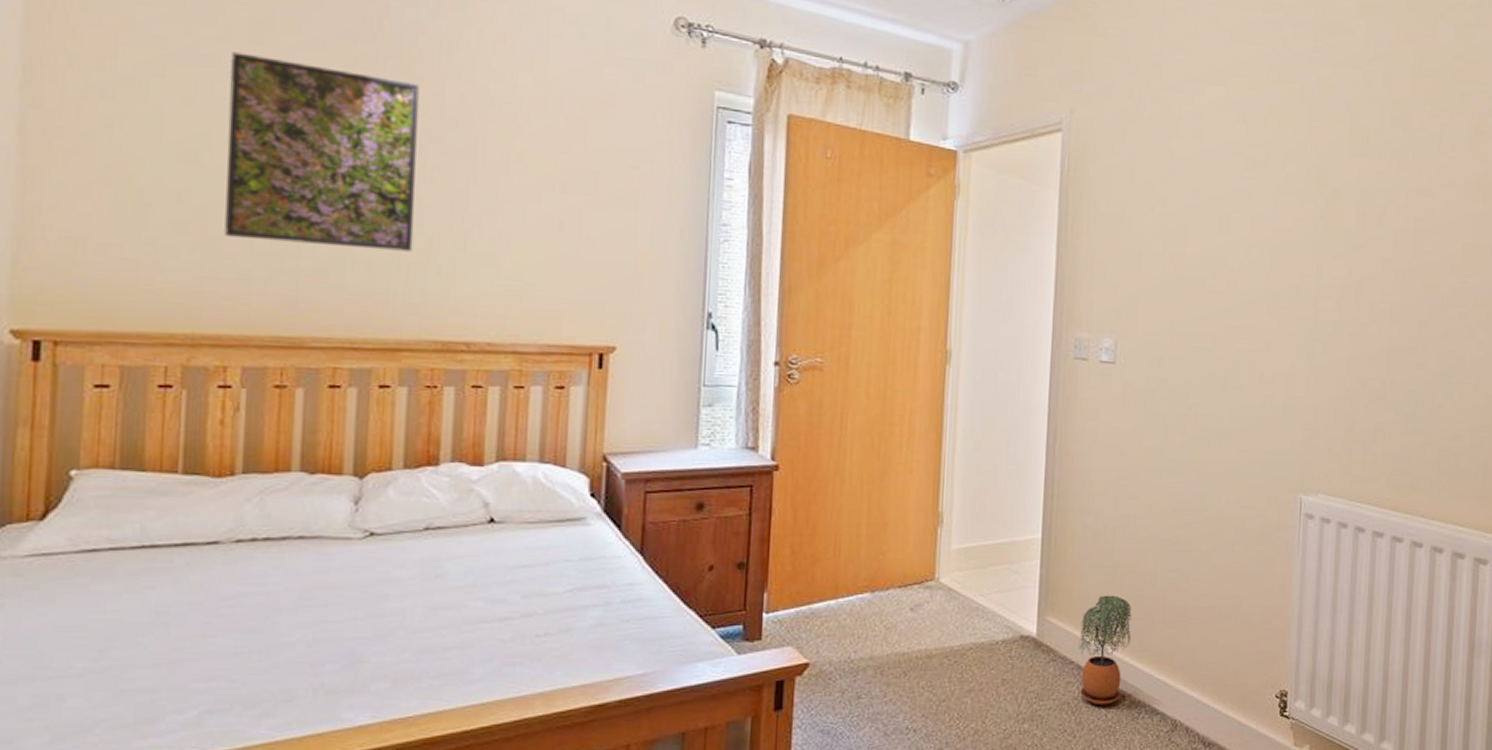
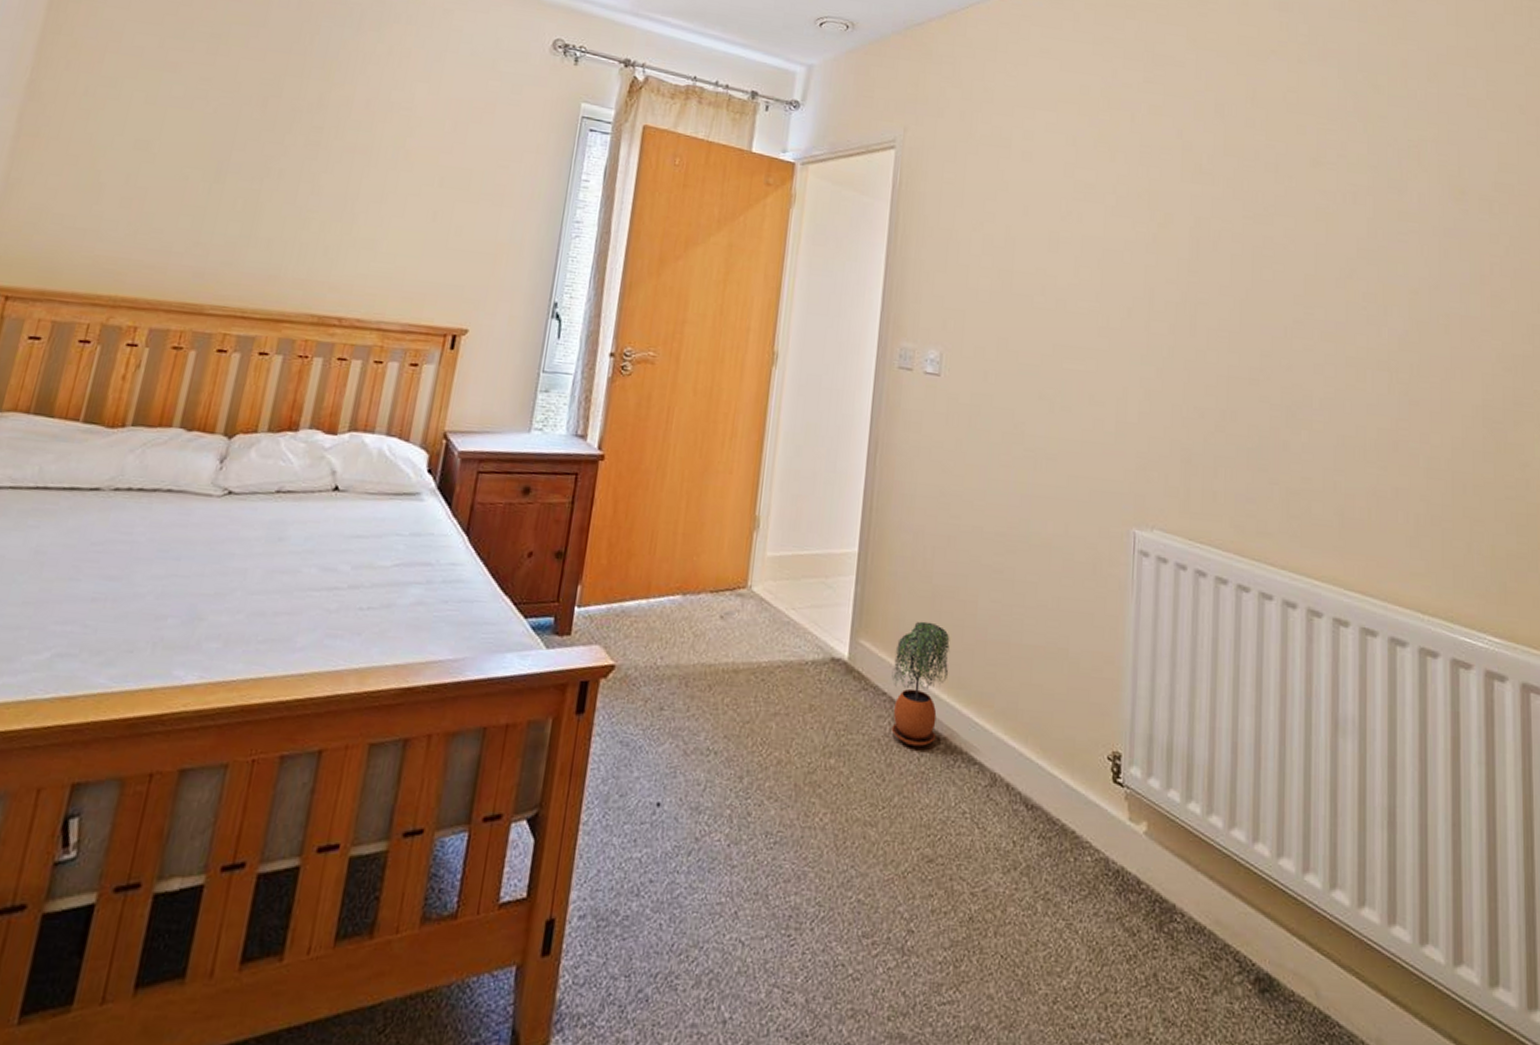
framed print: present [224,51,420,252] -> none [157,60,335,233]

